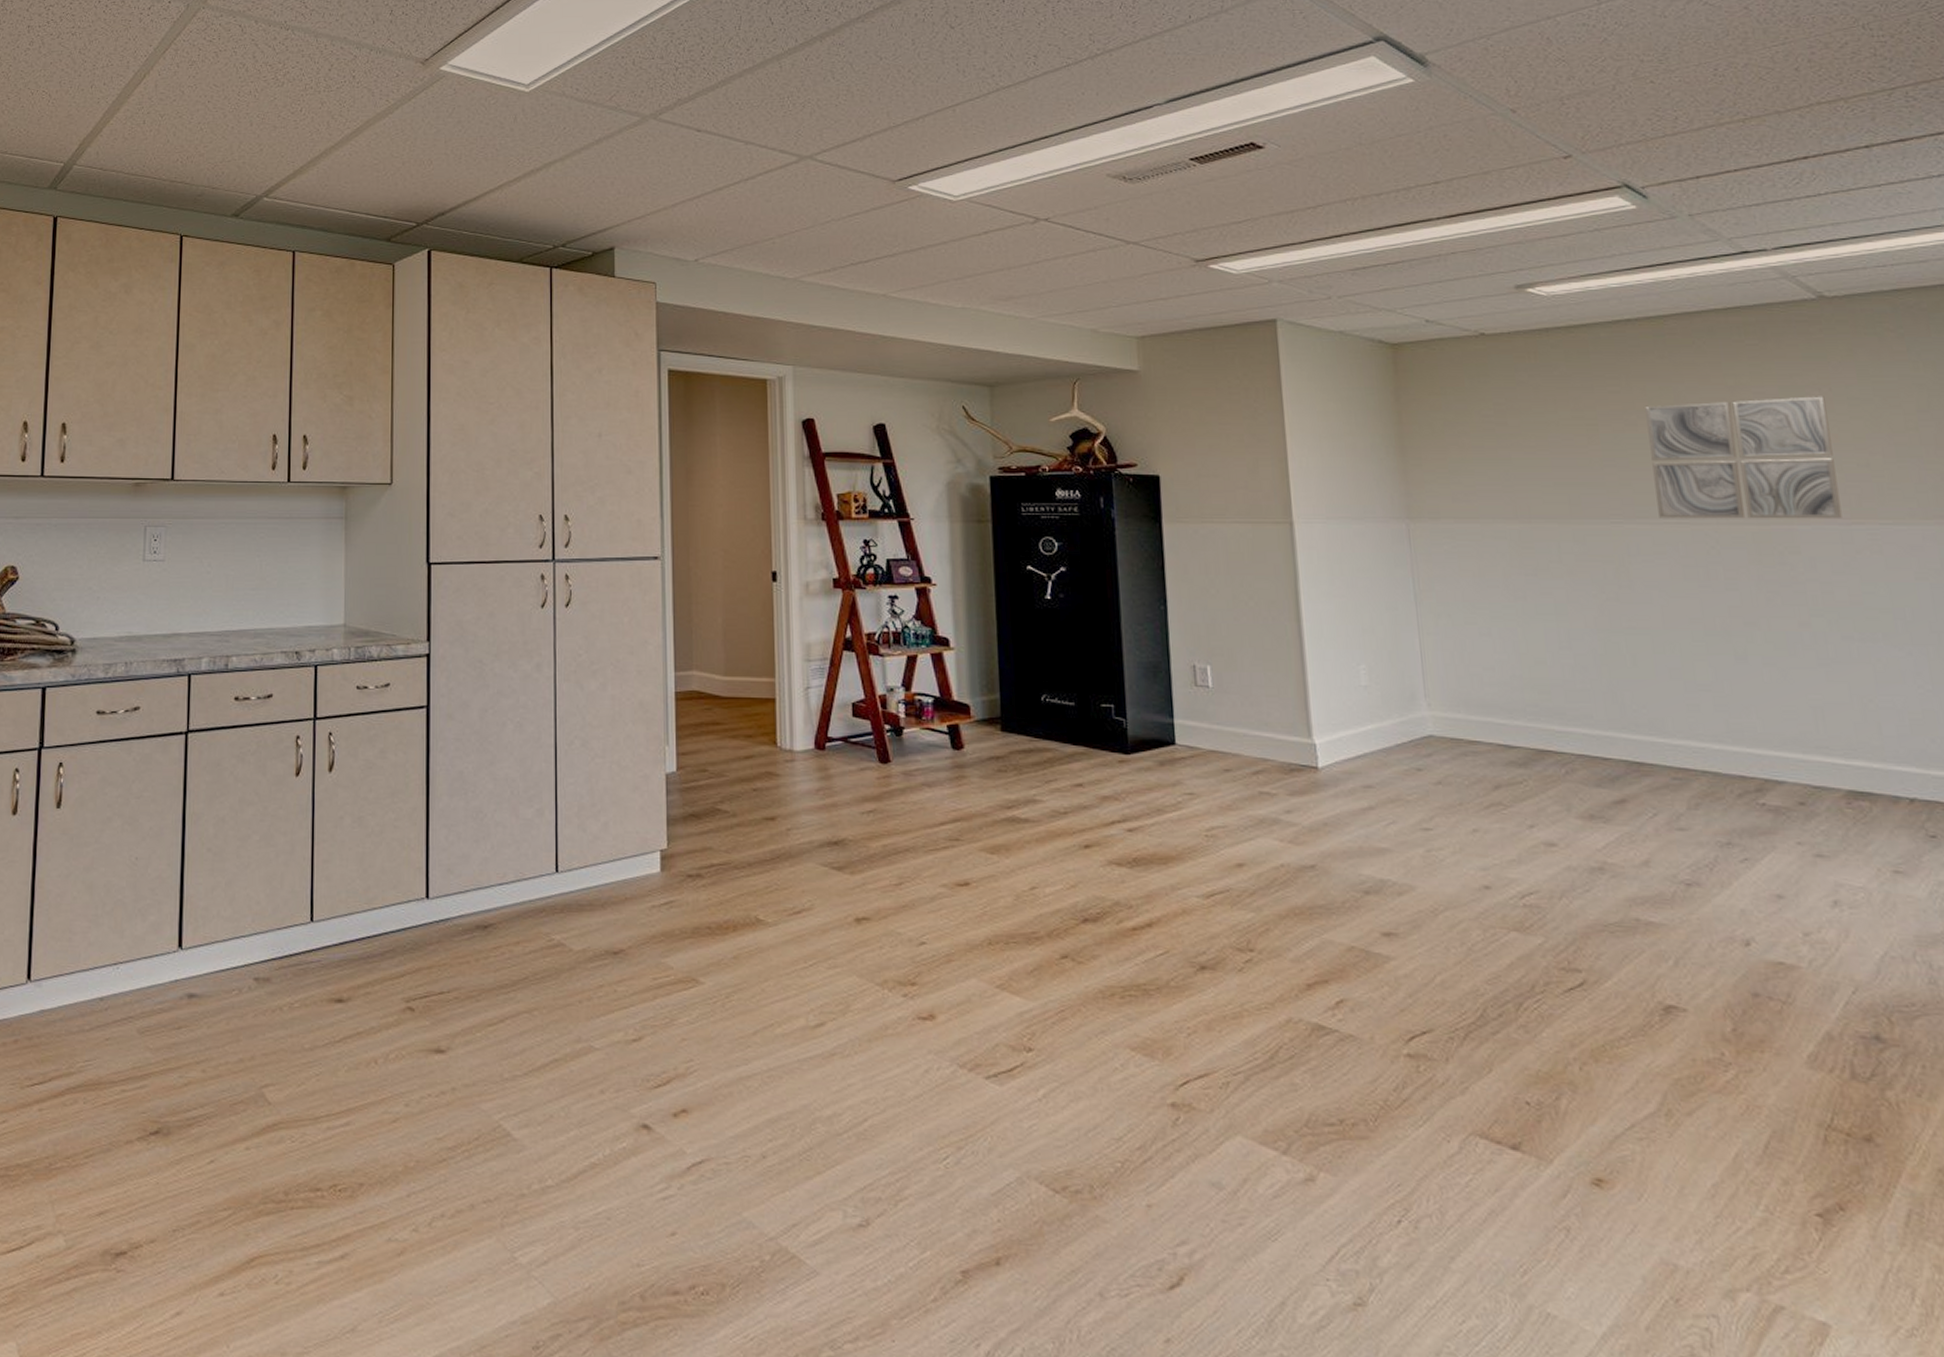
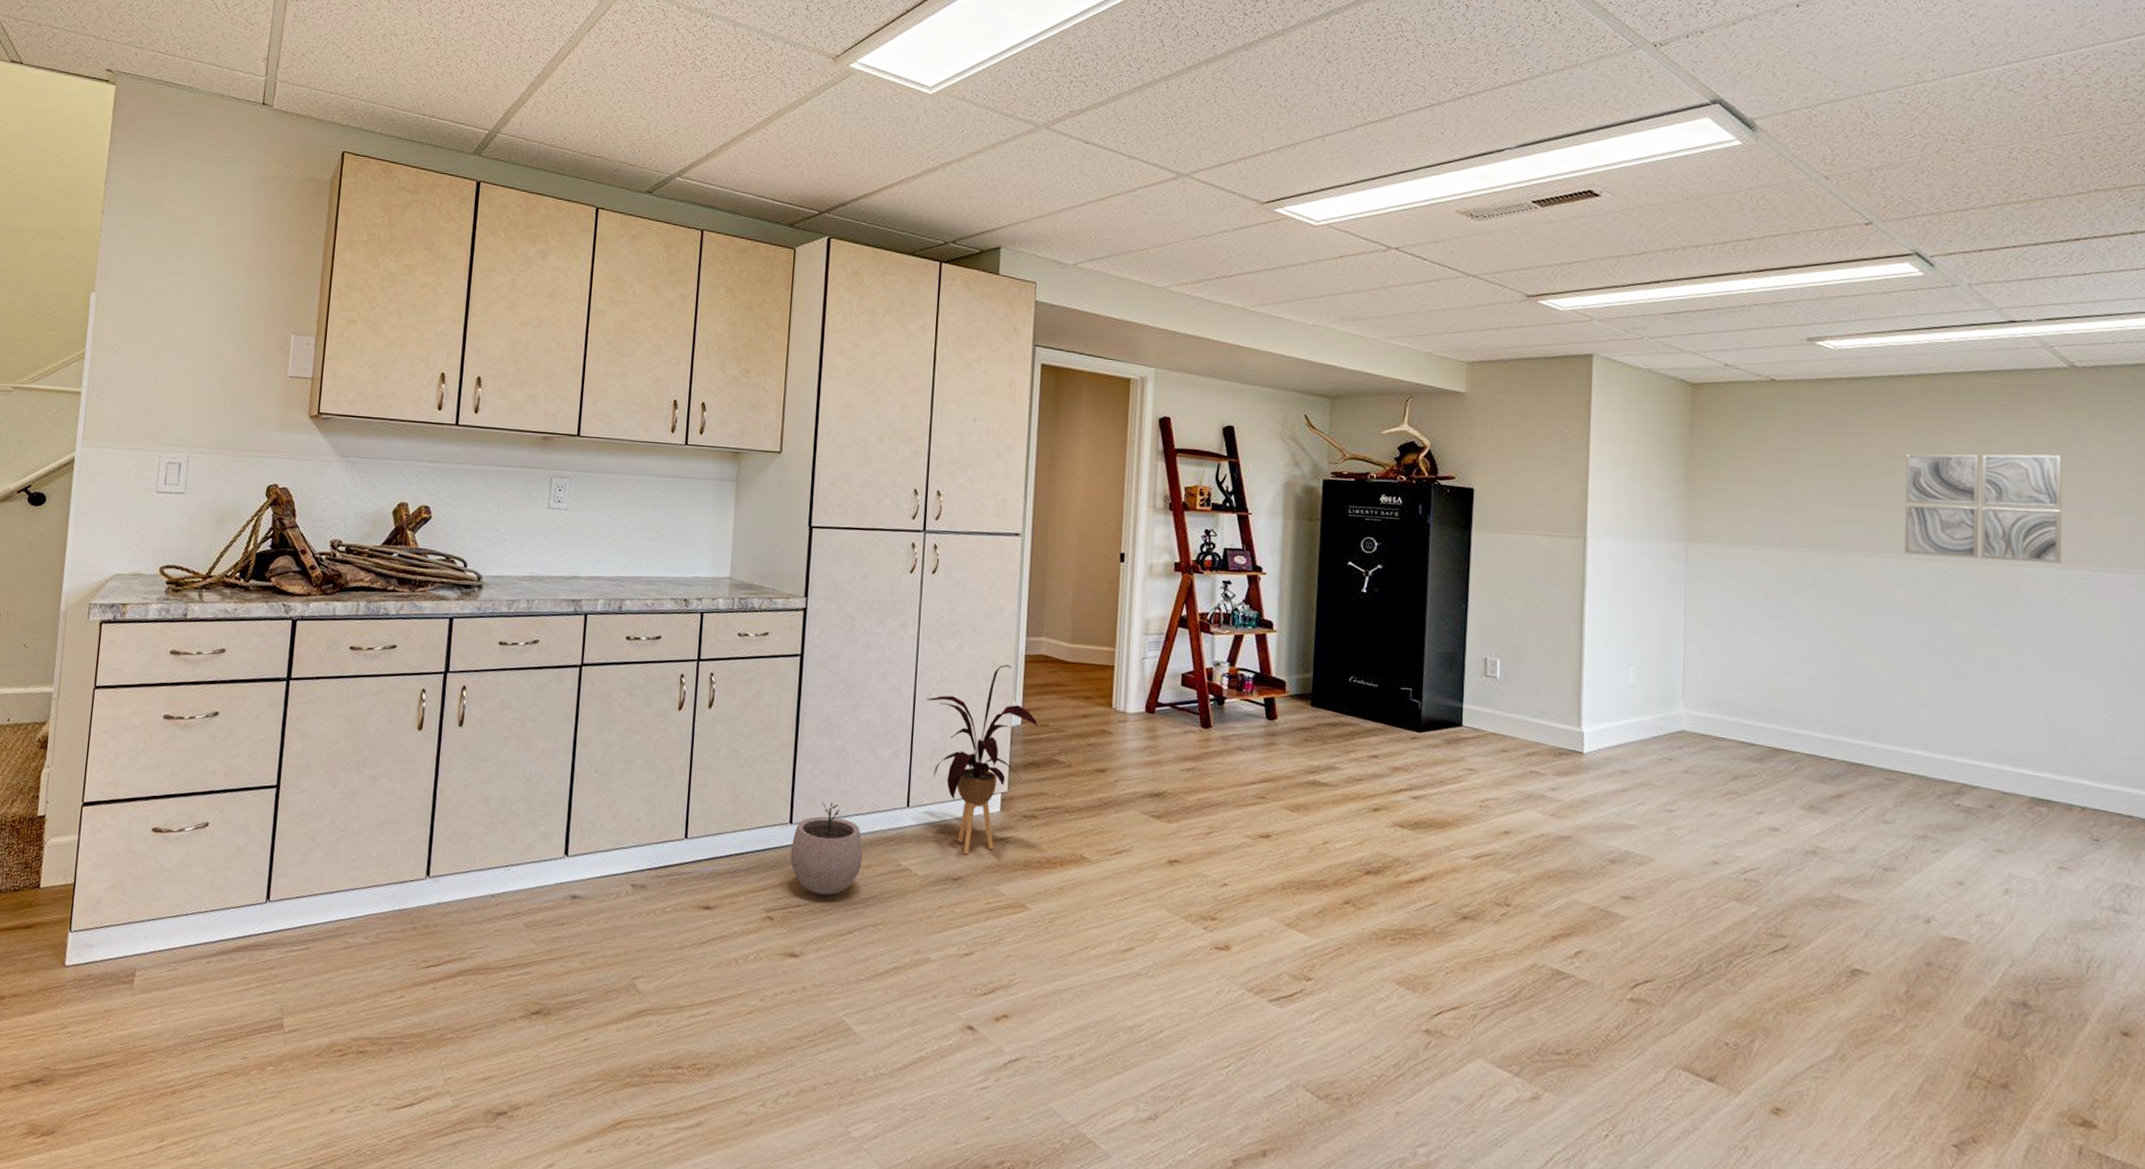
plant pot: none [428,870,509,979] -> present [790,801,863,896]
house plant: none [568,704,695,924] -> present [926,665,1038,855]

